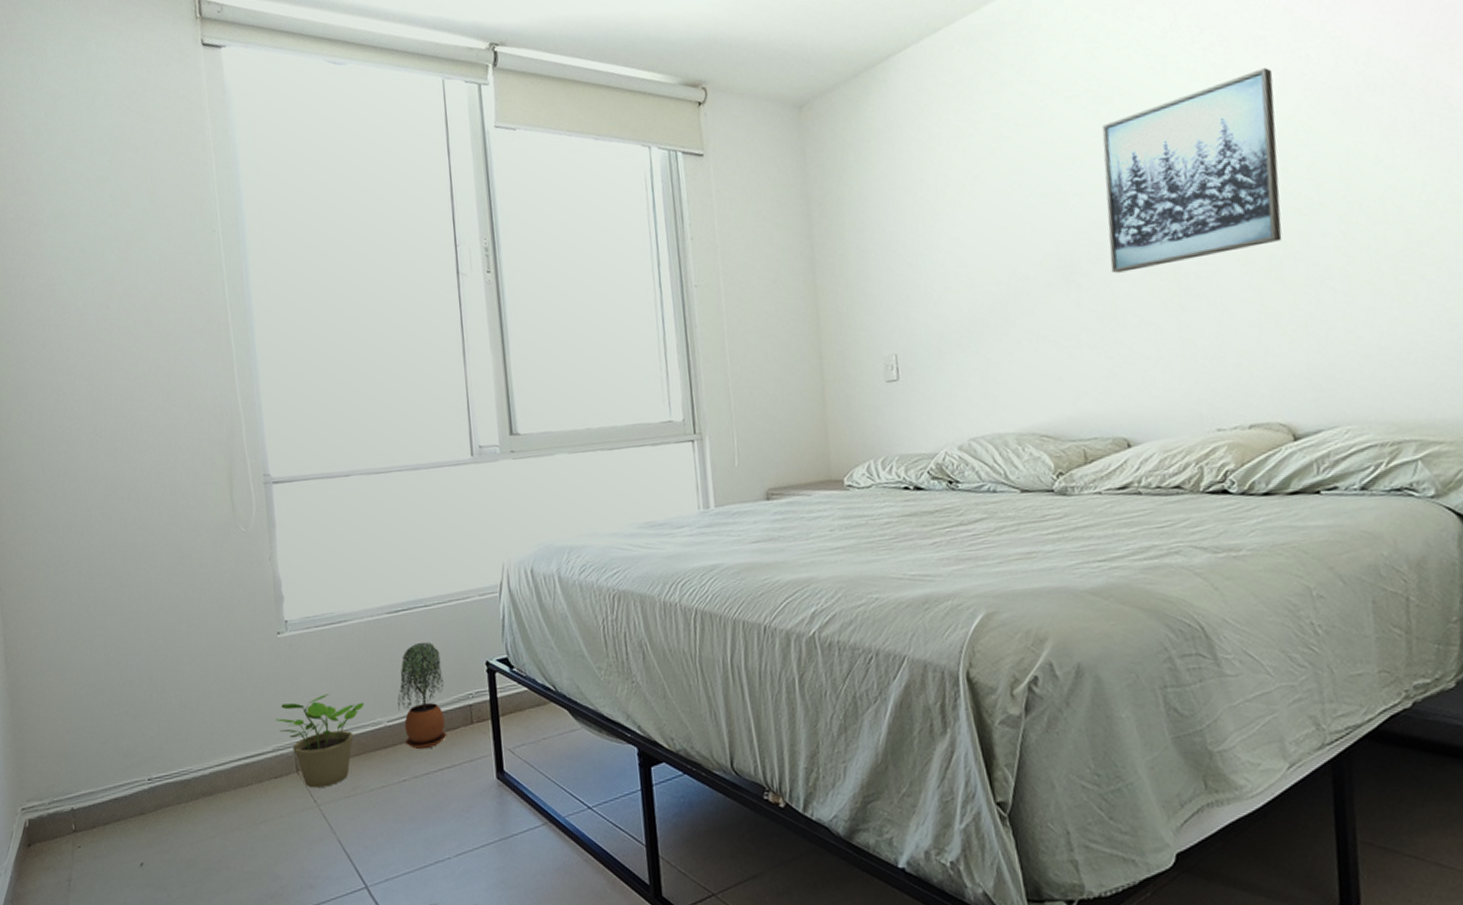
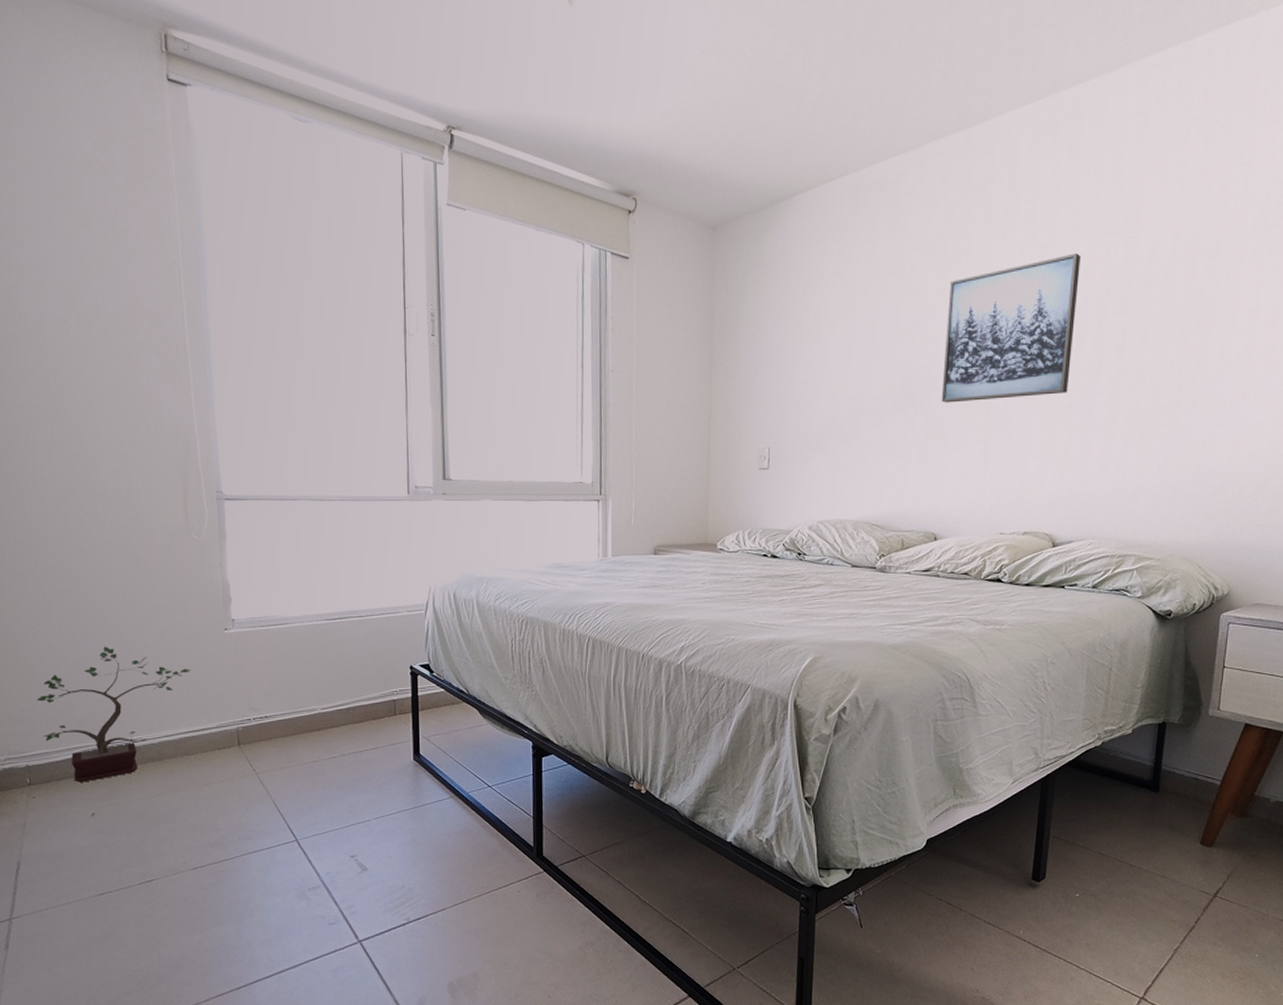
potted plant: none [82,663,243,827] -> present [37,646,191,783]
potted plant: present [275,694,364,788] -> none [220,683,301,759]
potted plant: present [397,642,447,750] -> none [331,647,373,733]

